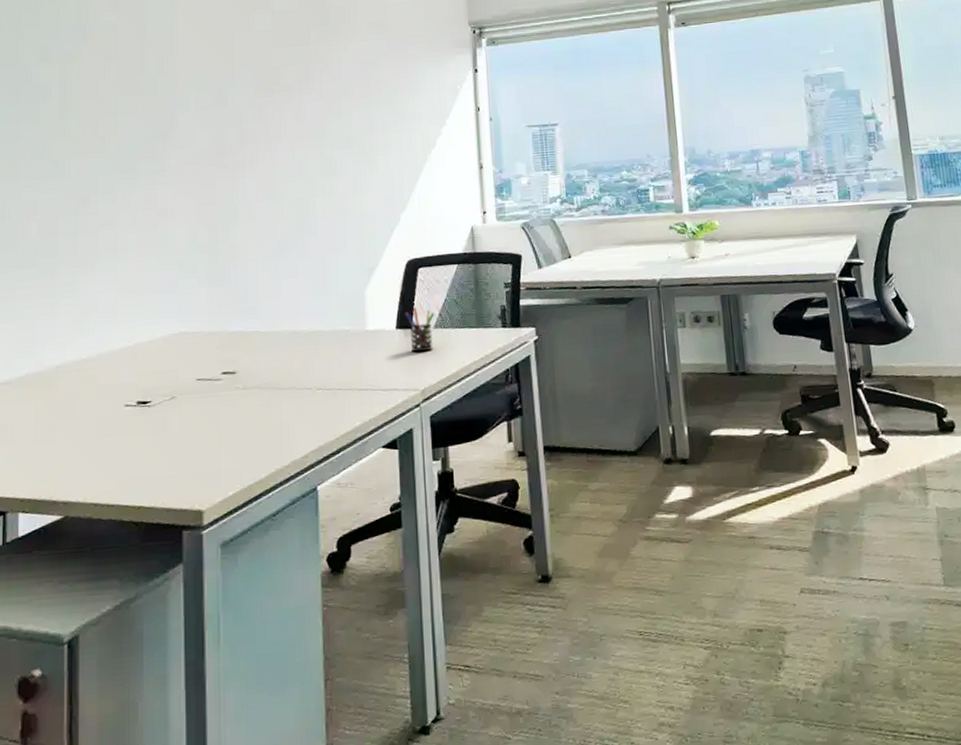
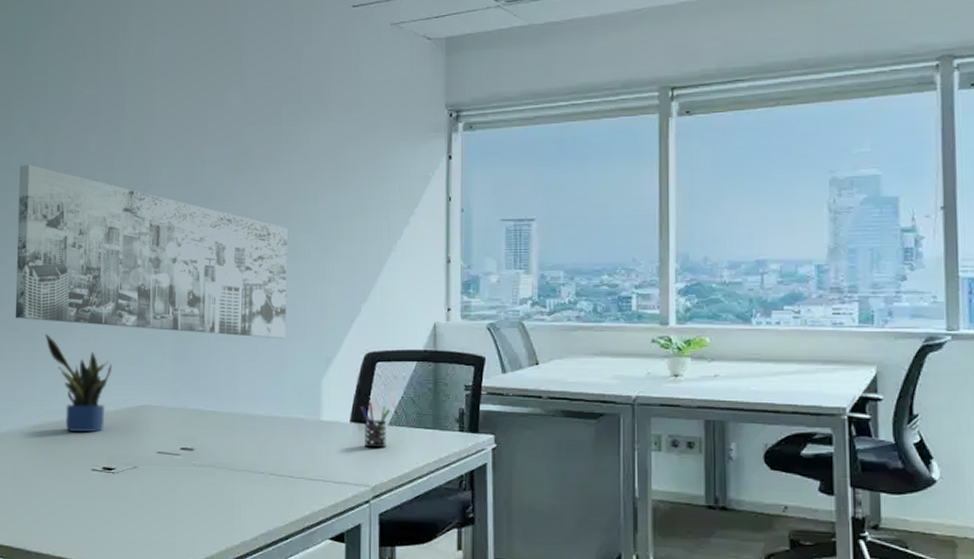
wall art: none [31,94,326,255] -> present [15,164,288,339]
potted plant: none [66,267,144,368] -> present [44,333,113,433]

